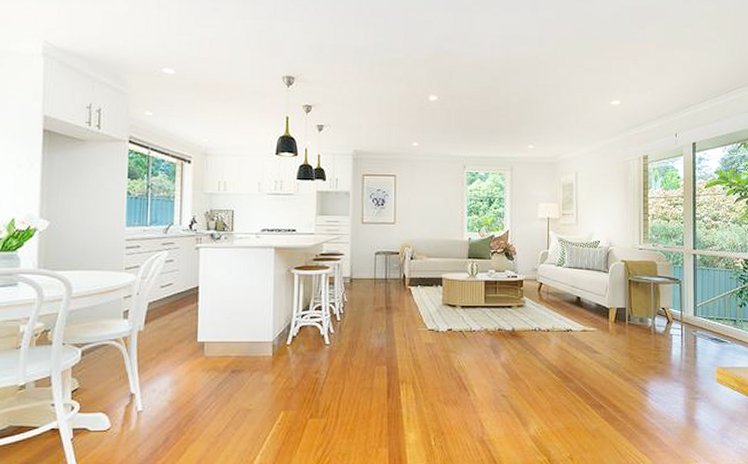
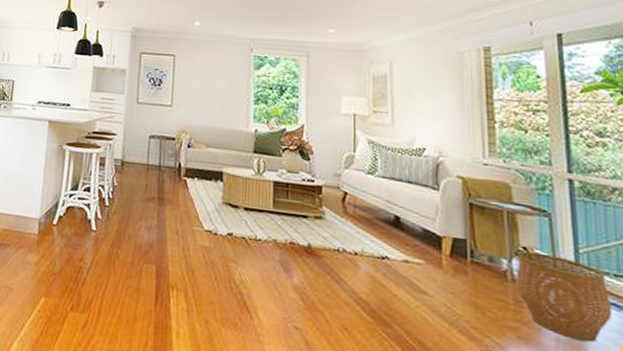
basket: none [657,310,714,368] -> present [515,250,613,343]

